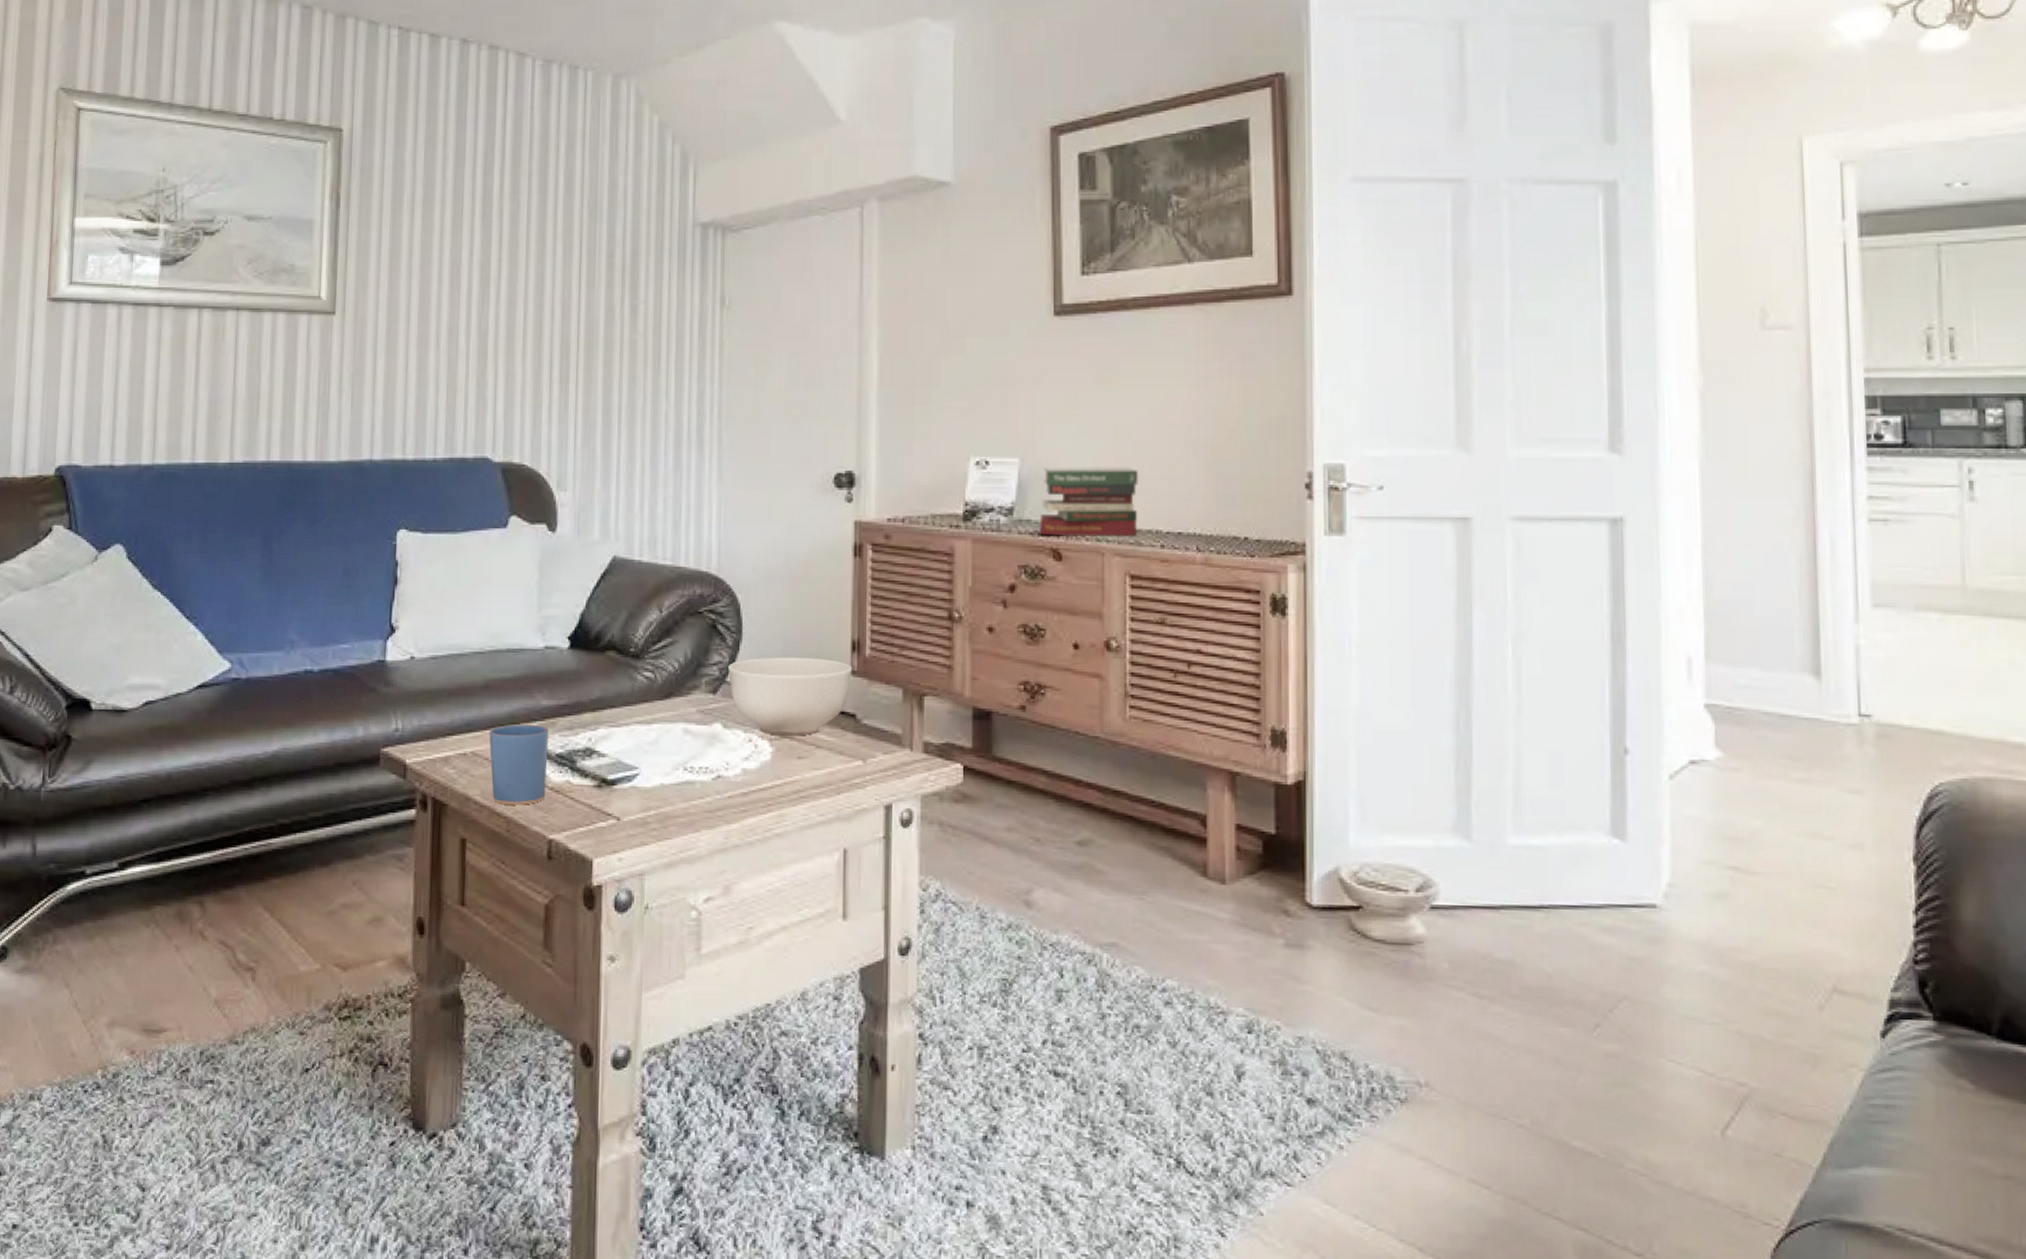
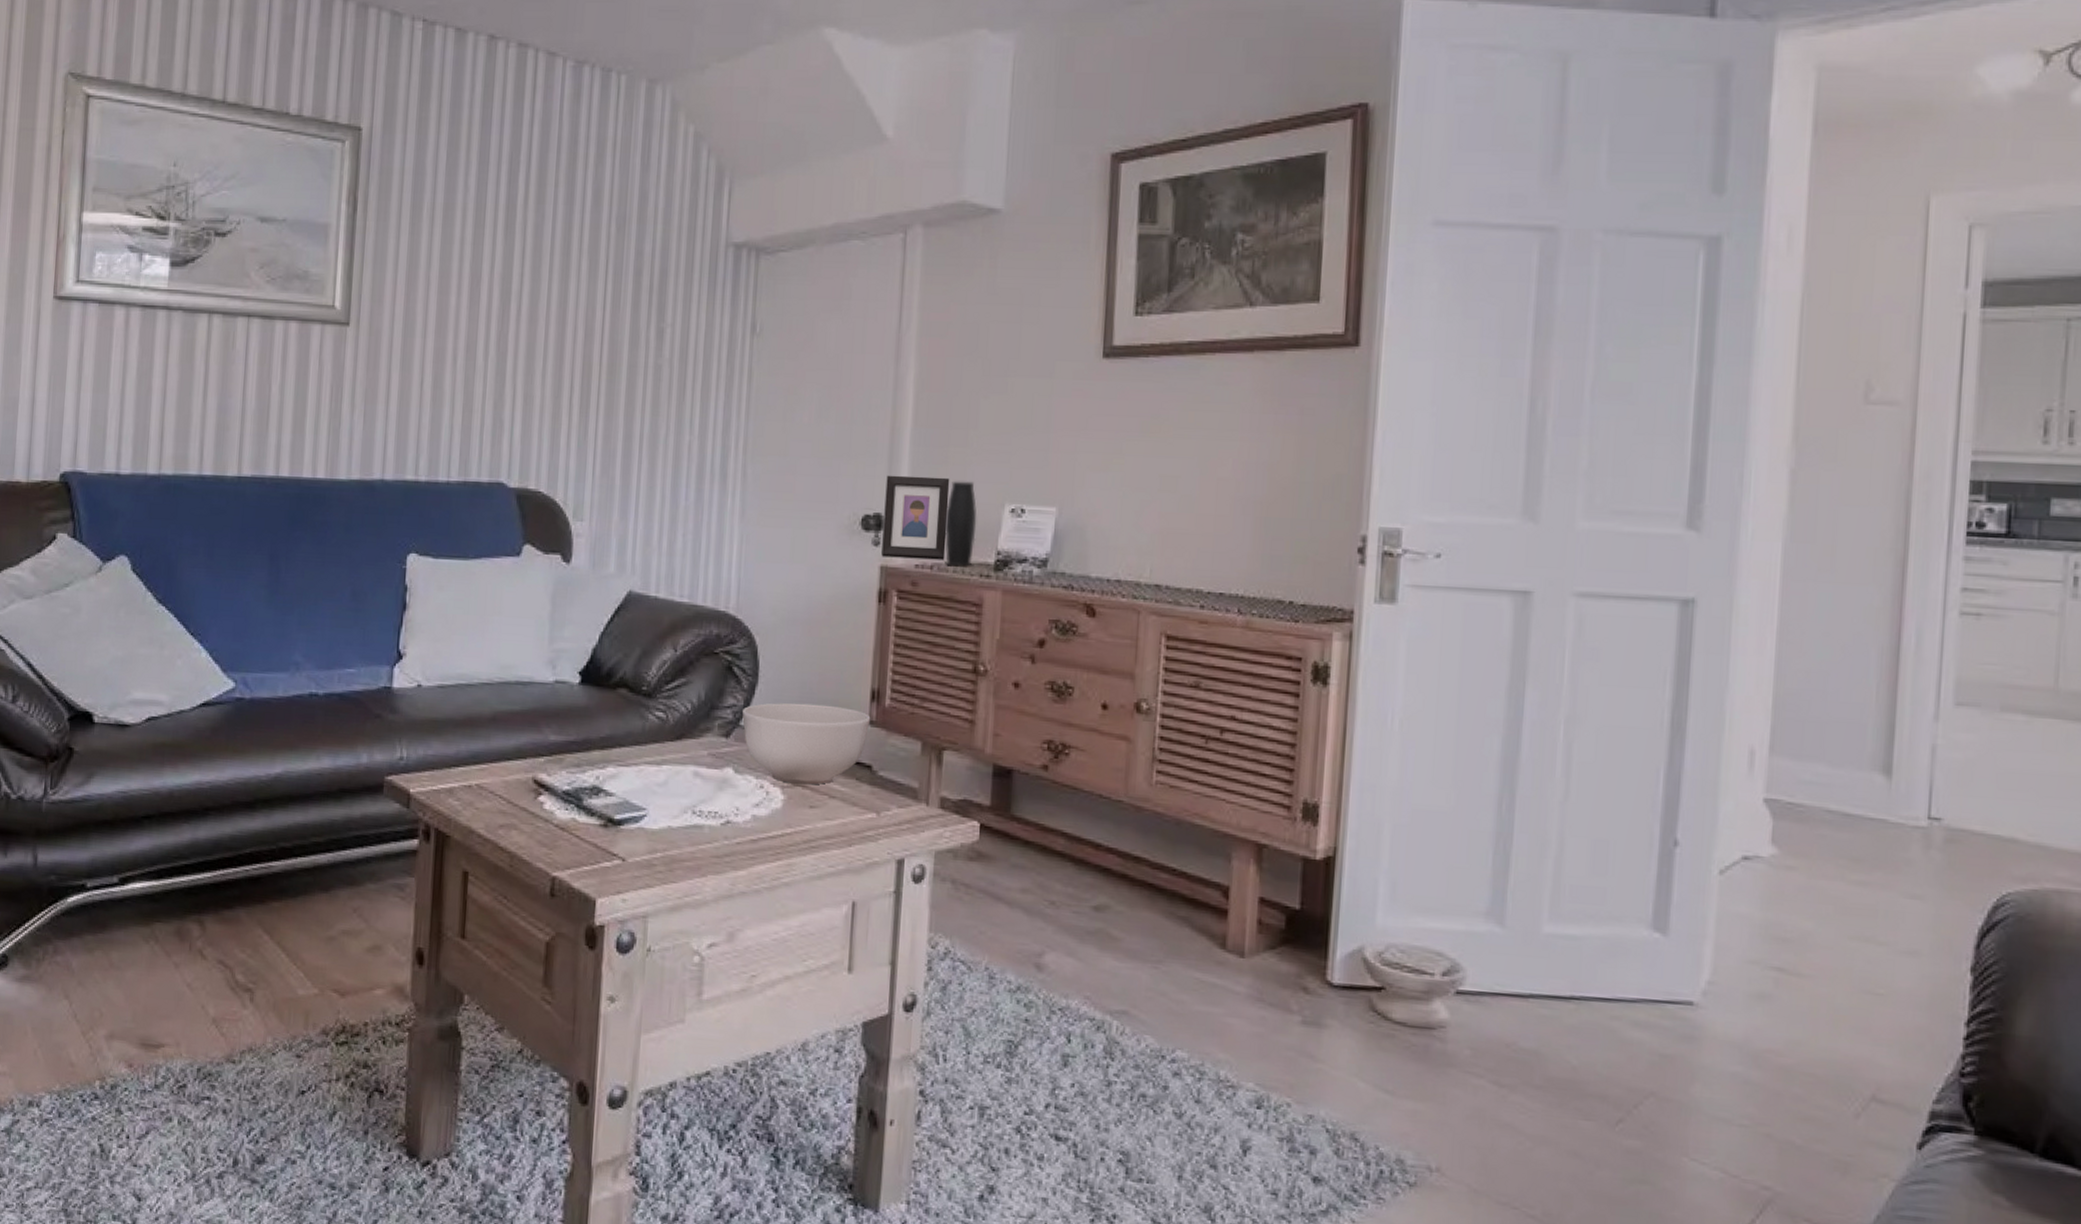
mug: present [489,724,549,805] -> none [495,758,556,841]
picture frame: none [855,434,917,513] -> present [881,475,950,560]
vase: none [913,437,944,519] -> present [945,481,977,567]
books: present [1039,466,1139,537] -> none [1073,518,1183,594]

